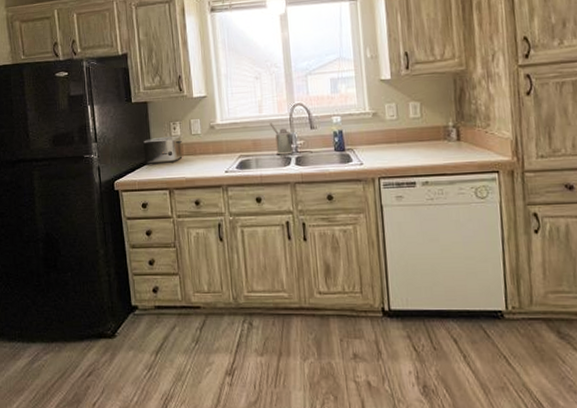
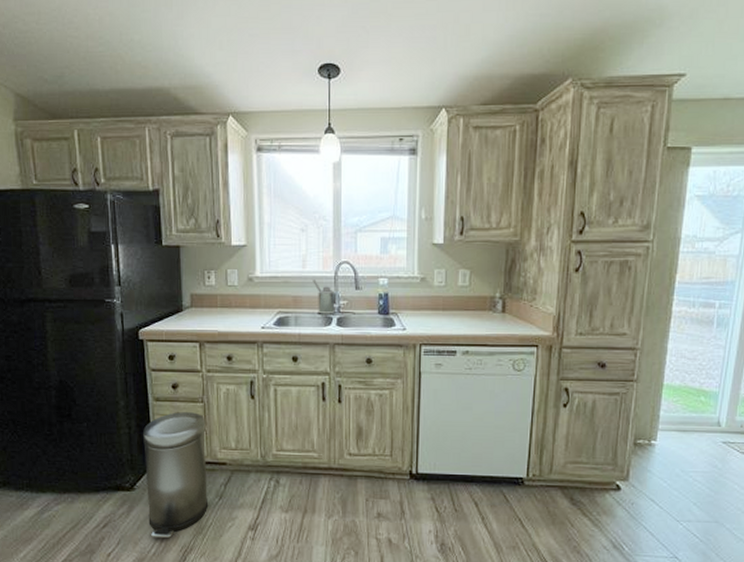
pedal bin: none [122,257,185,386] -> present [143,412,208,539]
toaster: present [143,135,183,165] -> none [173,285,218,315]

